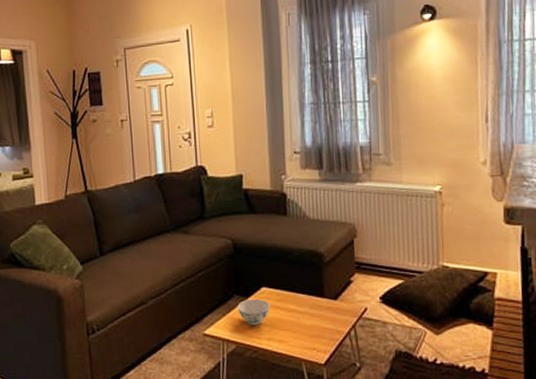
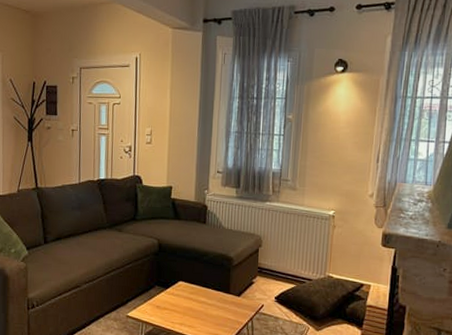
bowl: present [237,298,271,326] -> none [157,290,185,312]

